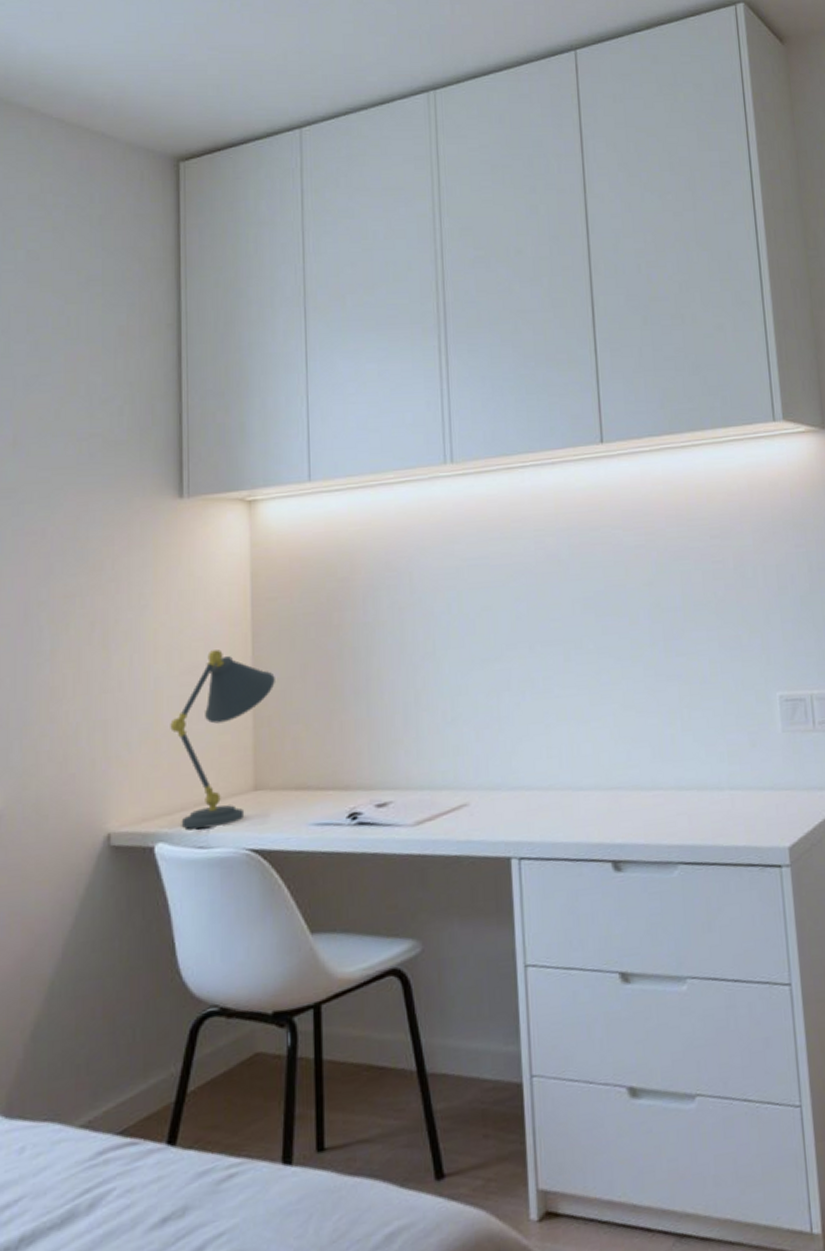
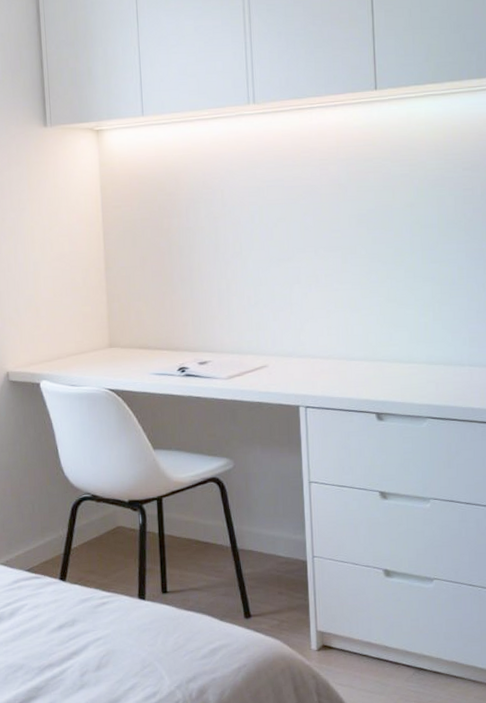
desk lamp: present [170,650,275,830] -> none [46,244,122,373]

